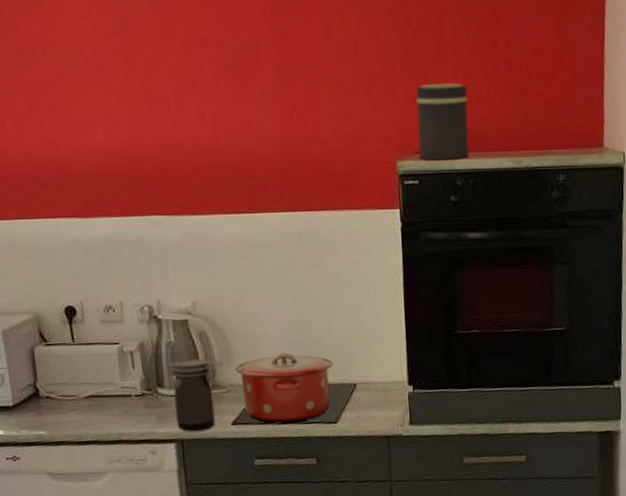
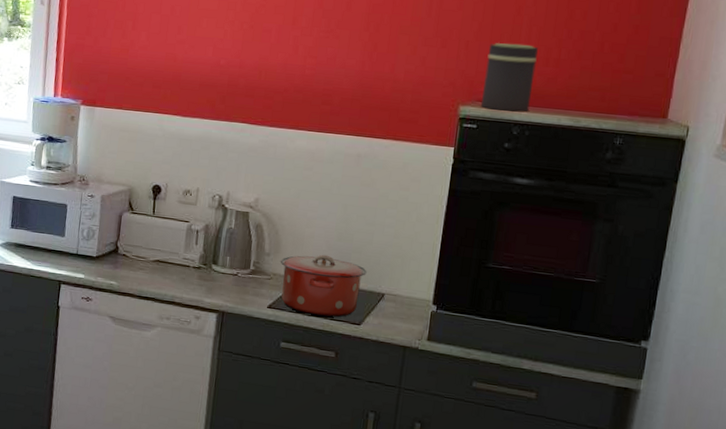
jar: present [166,359,217,433] -> none [221,245,265,309]

